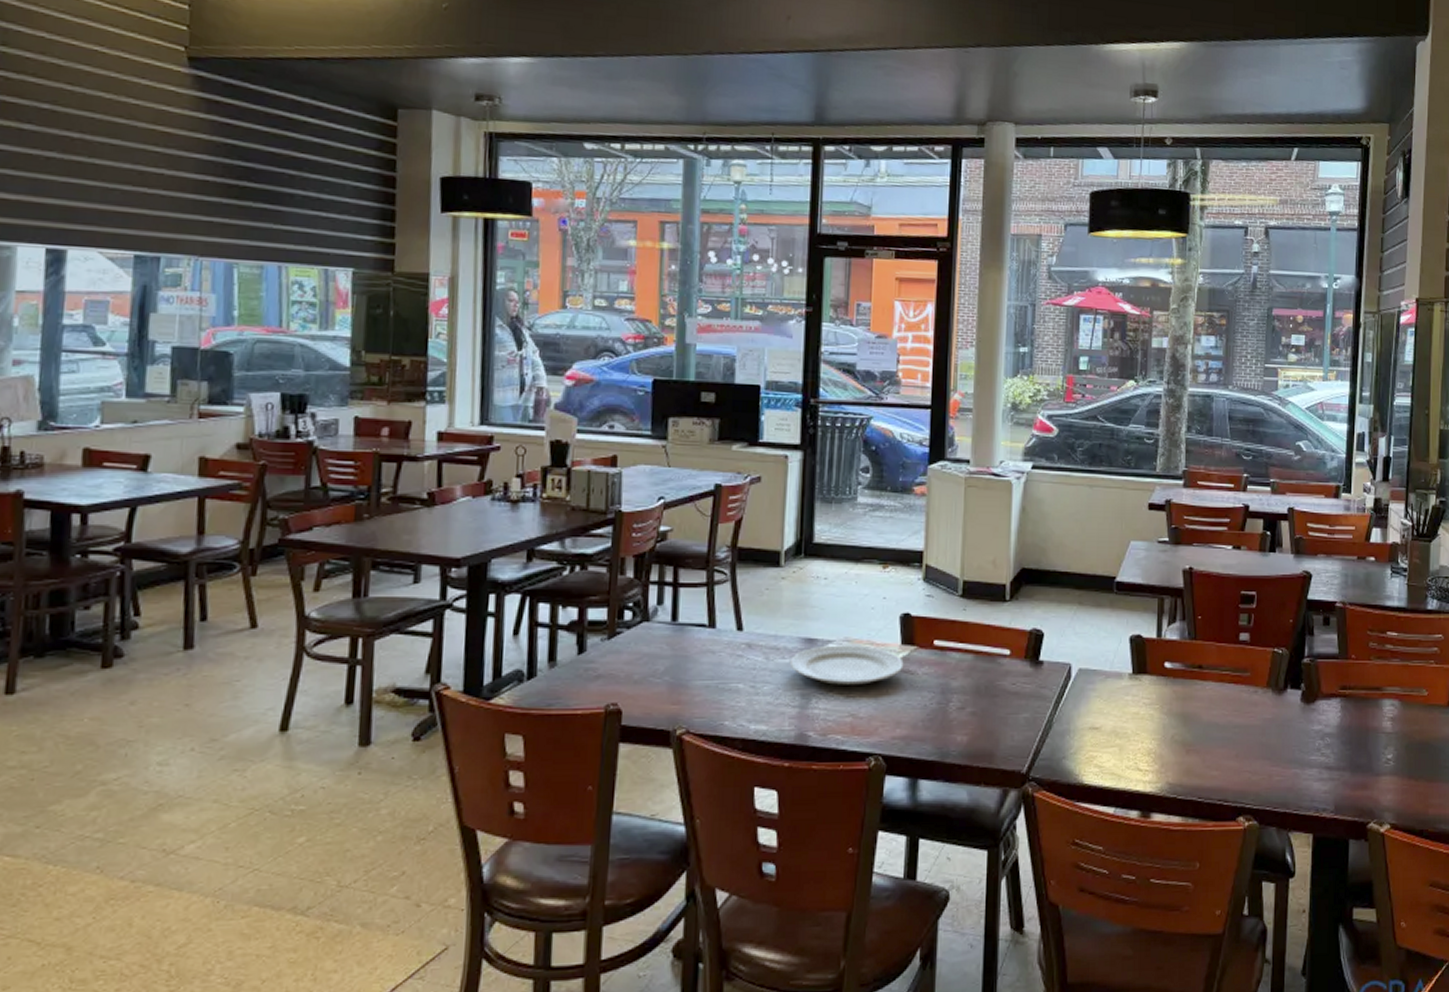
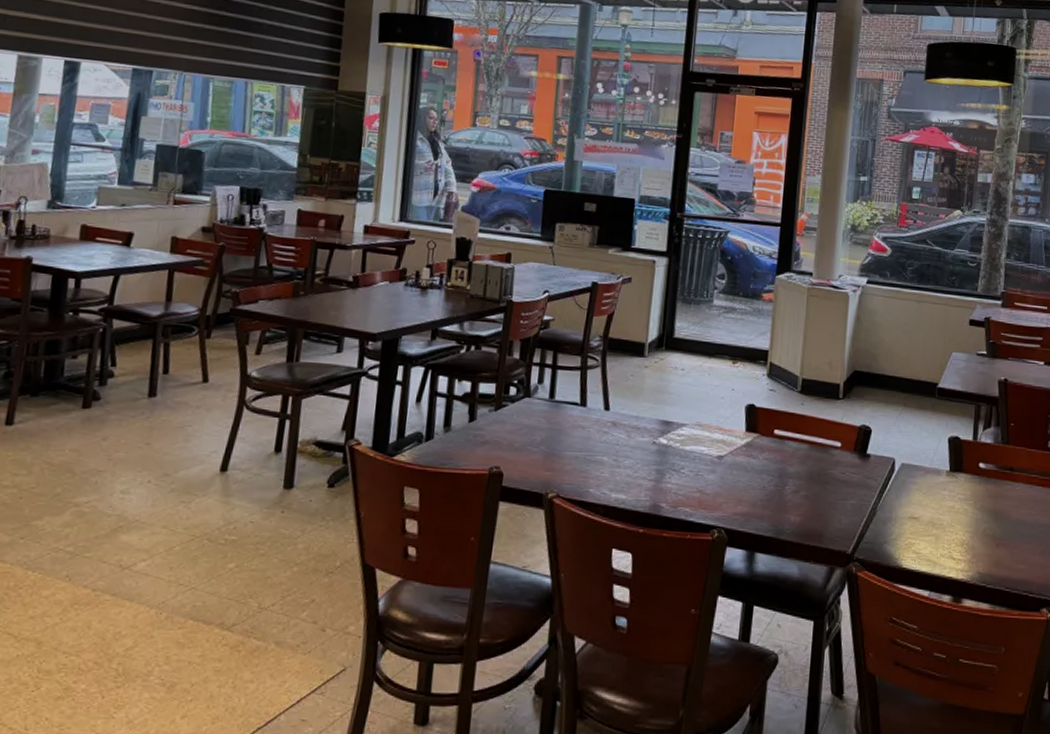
plate: present [789,645,904,685] -> none [648,428,747,465]

